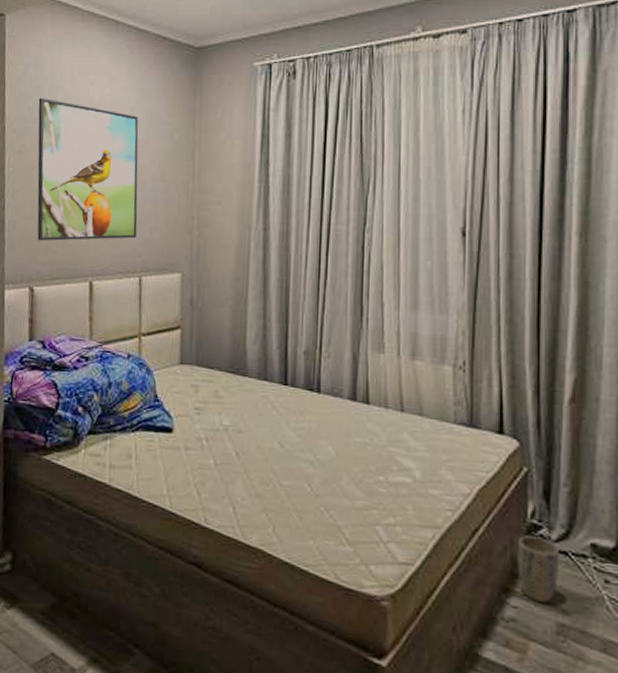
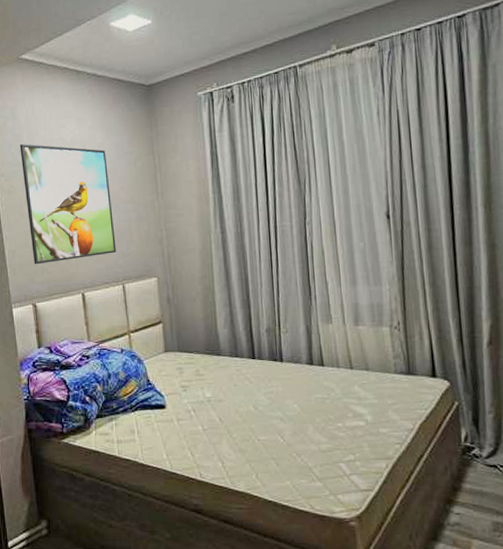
plant pot: present [516,535,559,603] -> none [454,455,491,507]

